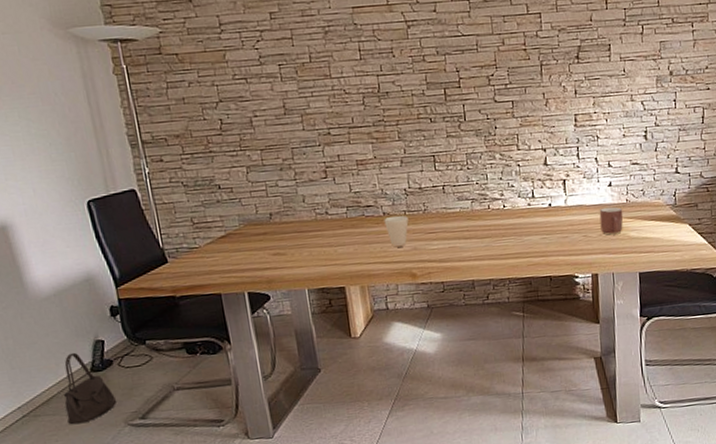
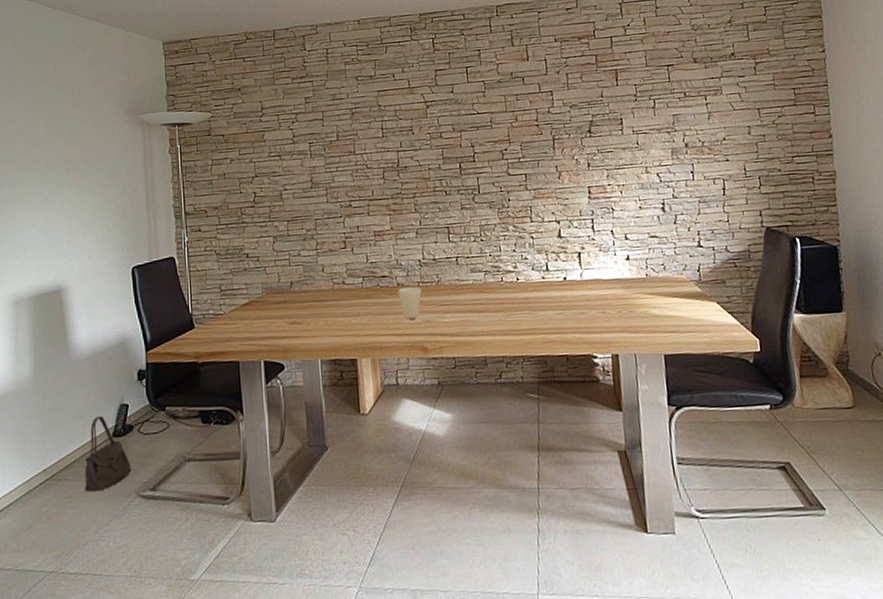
mug: present [599,206,624,235] -> none [617,281,644,312]

